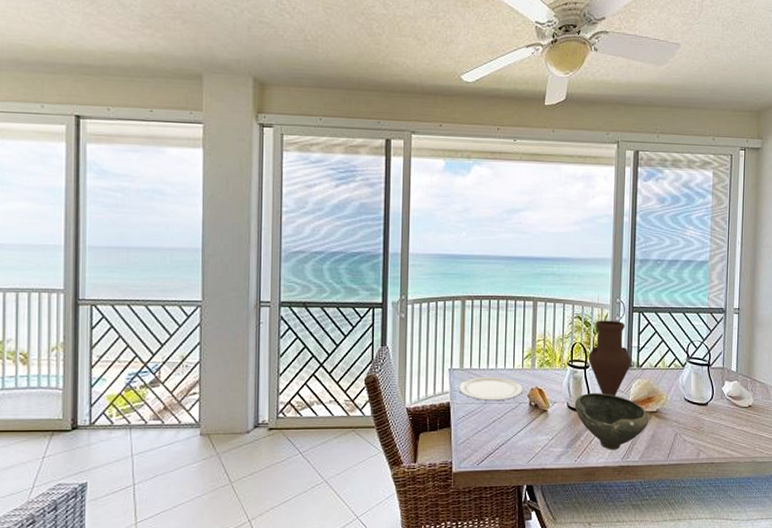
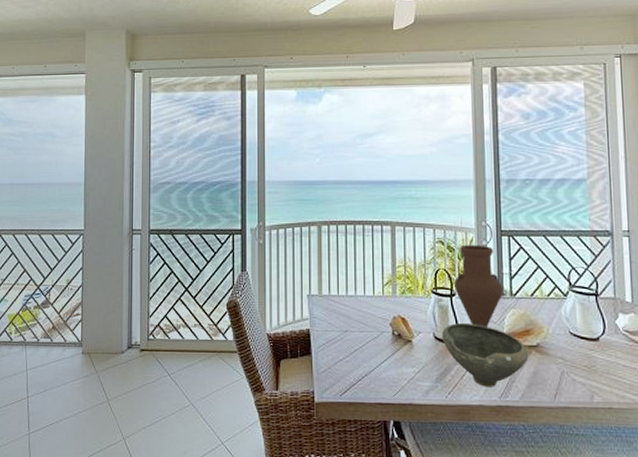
plate: present [459,376,523,402] -> none [318,303,384,330]

